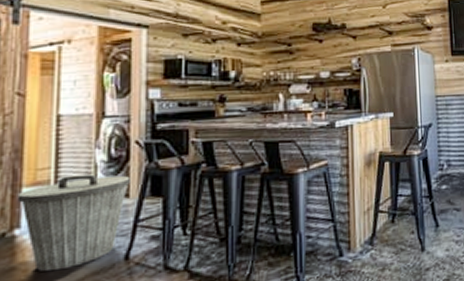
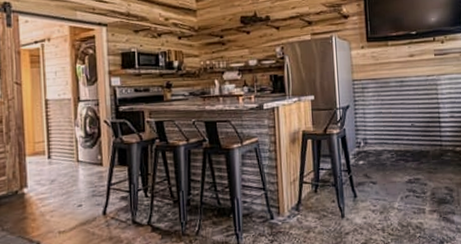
trash can: present [17,174,130,272] -> none [23,147,103,221]

